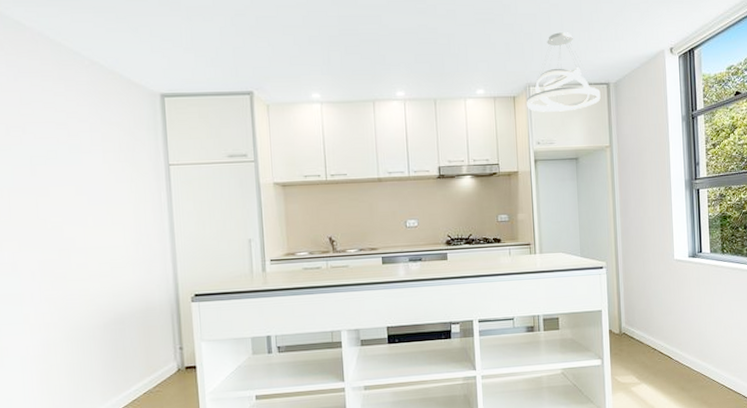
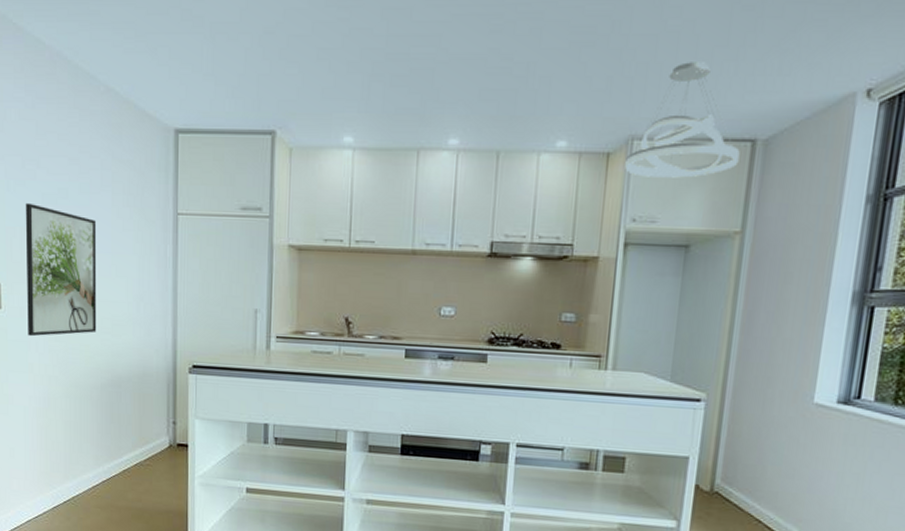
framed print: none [11,165,96,289] -> present [25,202,97,337]

